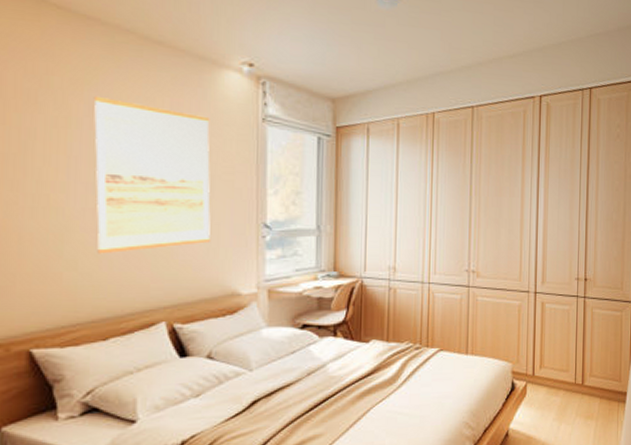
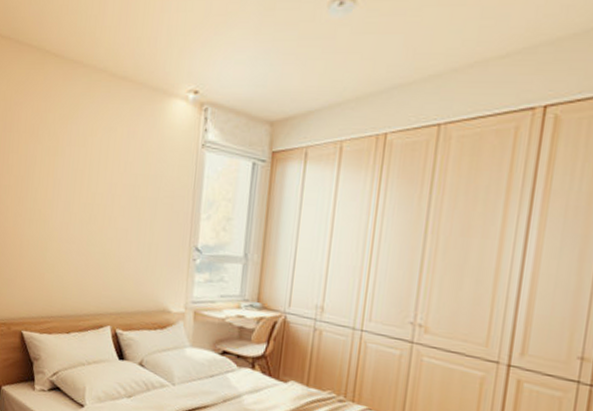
wall art: present [93,95,212,254] -> none [68,128,158,262]

